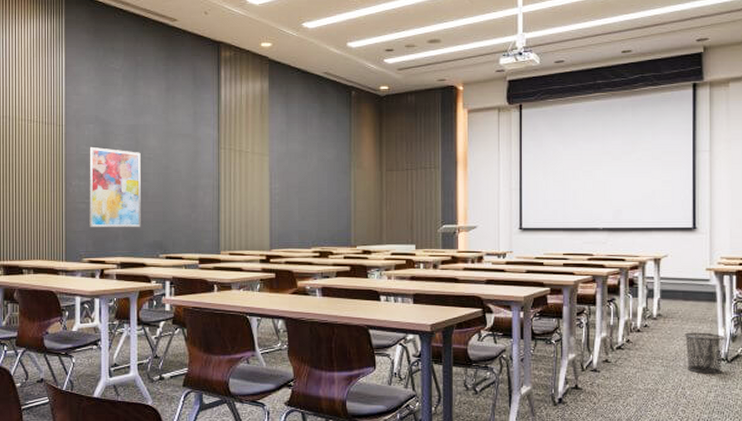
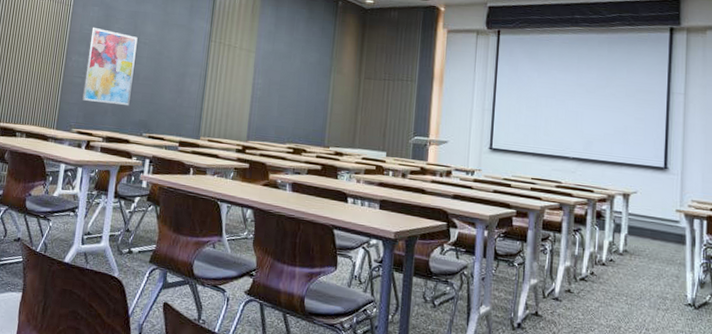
waste bin: present [685,332,725,374] -> none [651,272,693,320]

